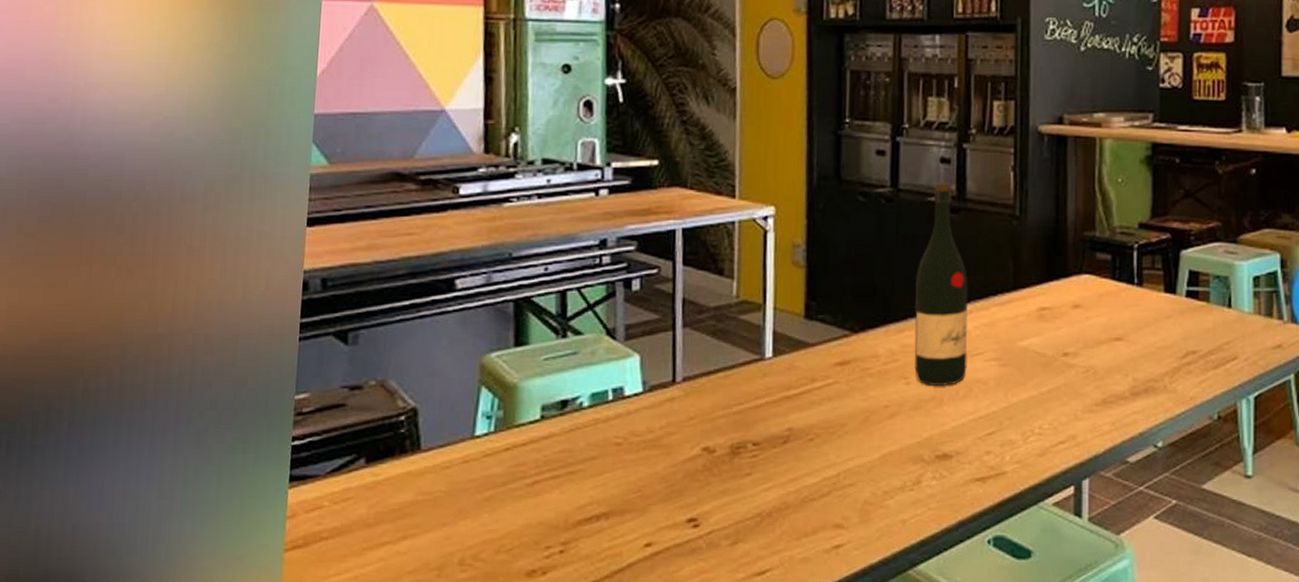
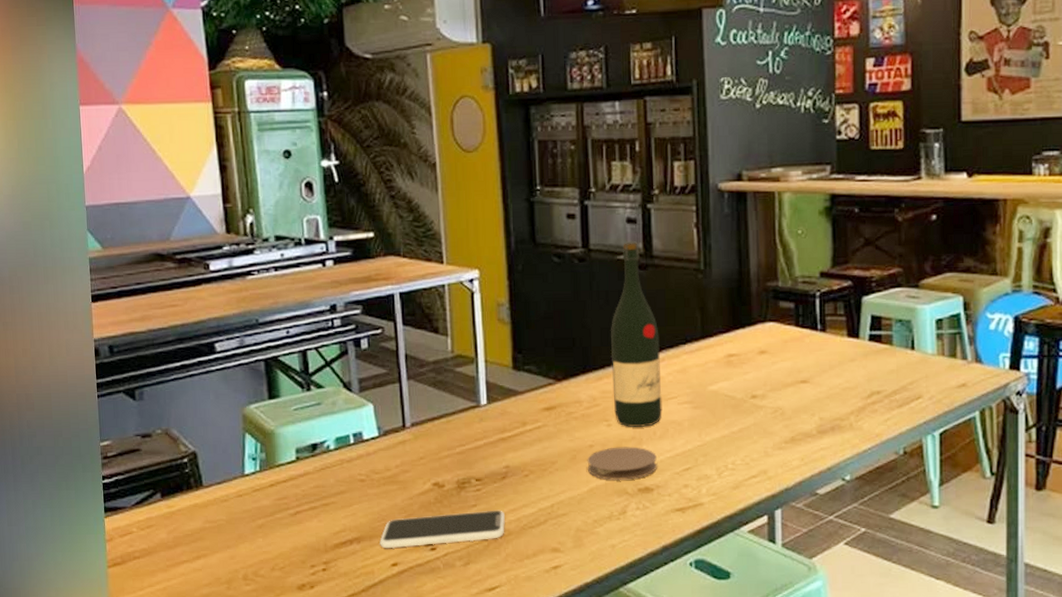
smartphone: none [632,479,783,526] -> present [380,510,505,549]
coaster: none [880,408,958,447] -> present [587,446,657,481]

